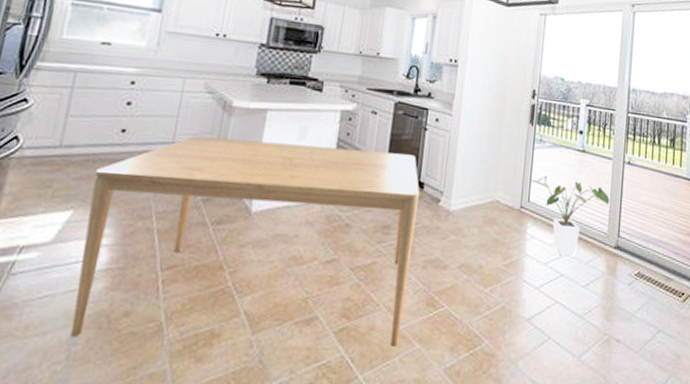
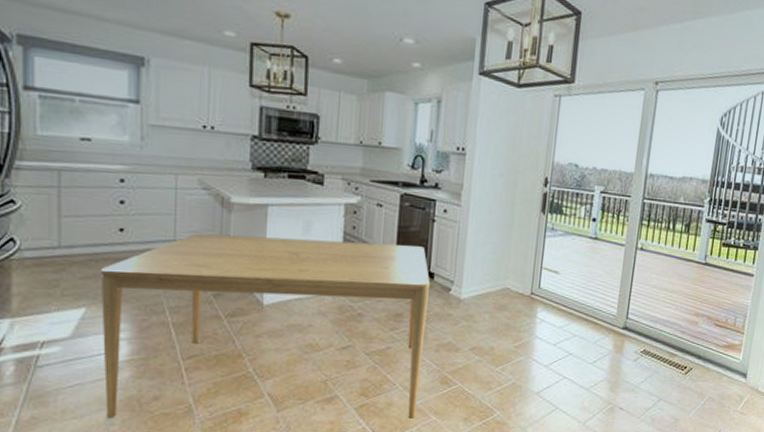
house plant: present [536,176,610,257] -> none [547,263,620,338]

